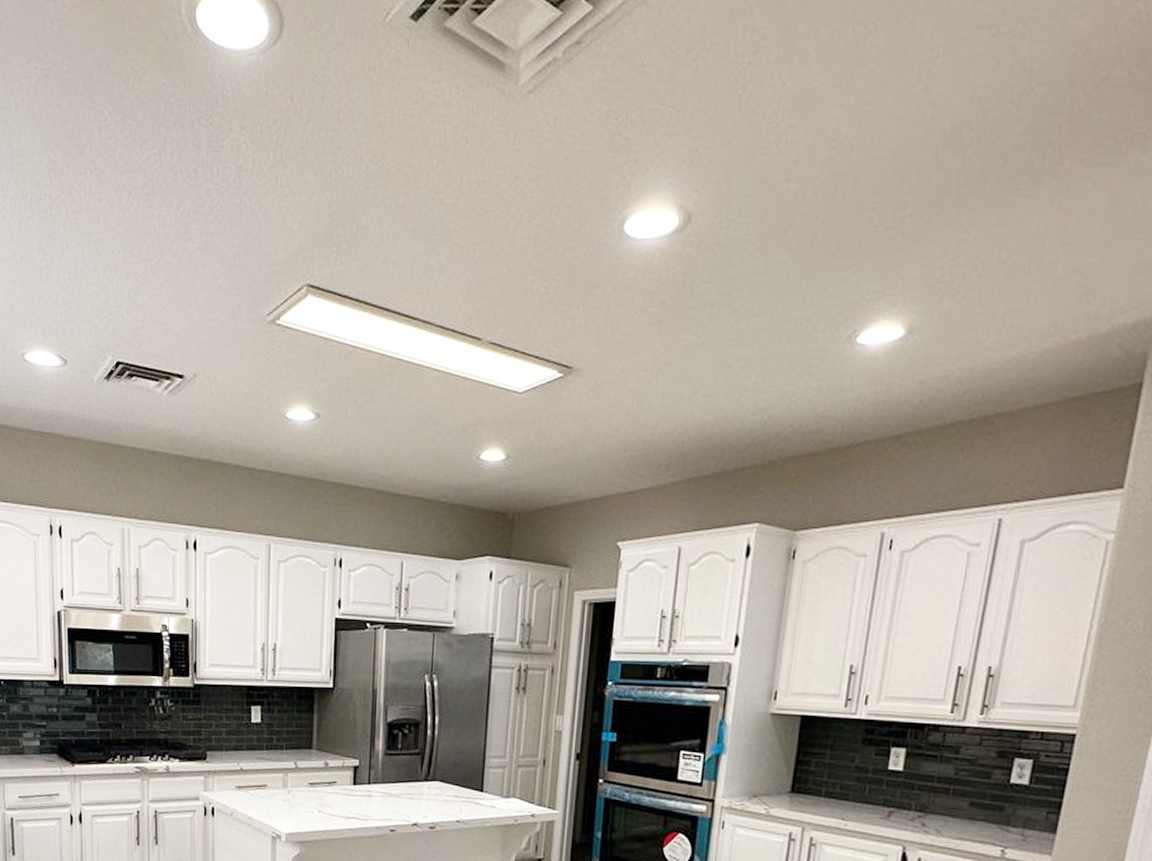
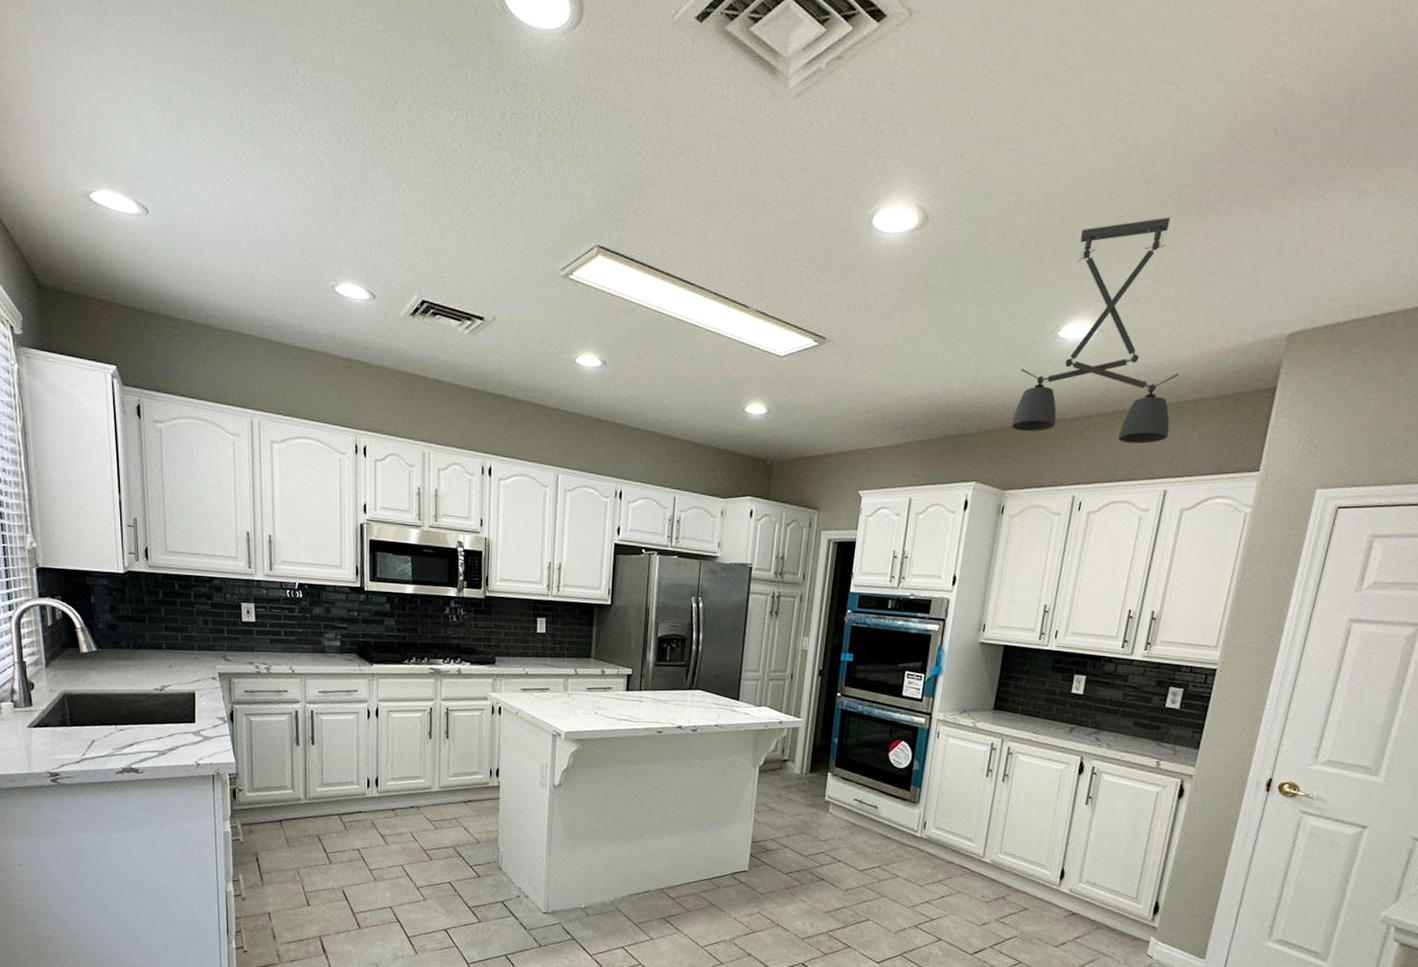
ceiling light fixture: none [801,187,1014,464] -> present [1011,216,1180,444]

